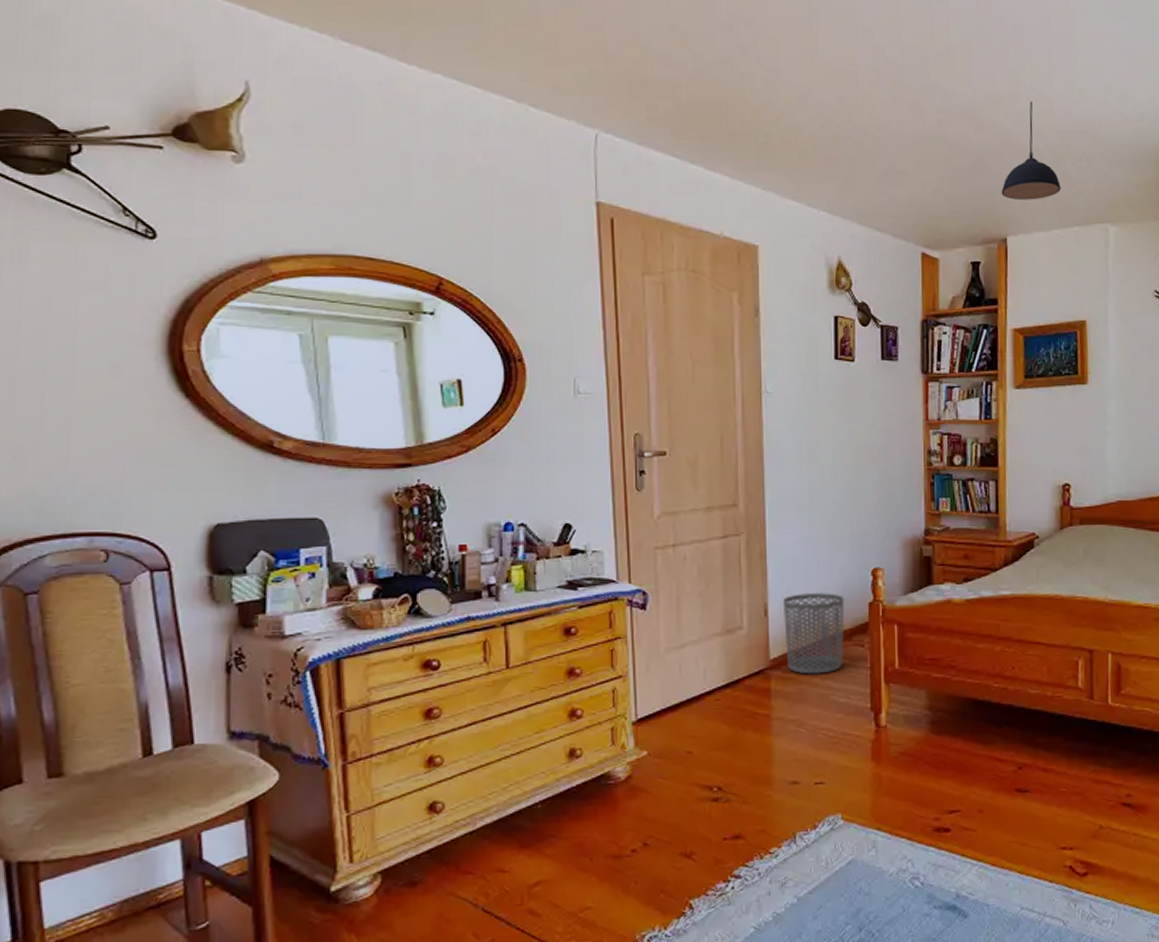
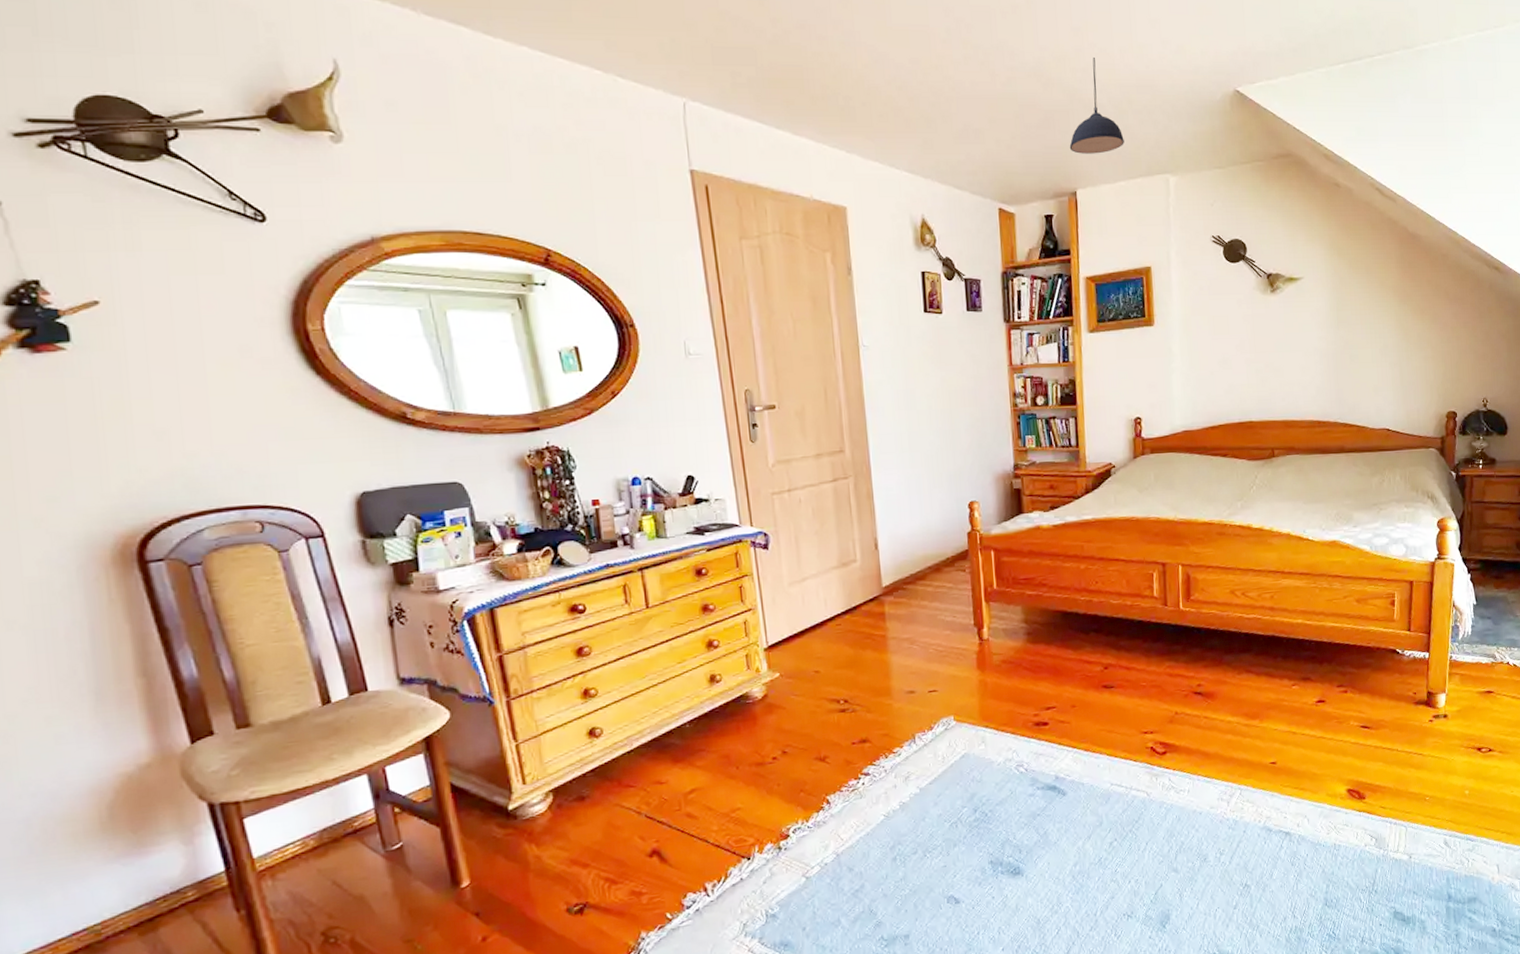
waste bin: present [784,593,845,675] -> none [891,526,948,599]

